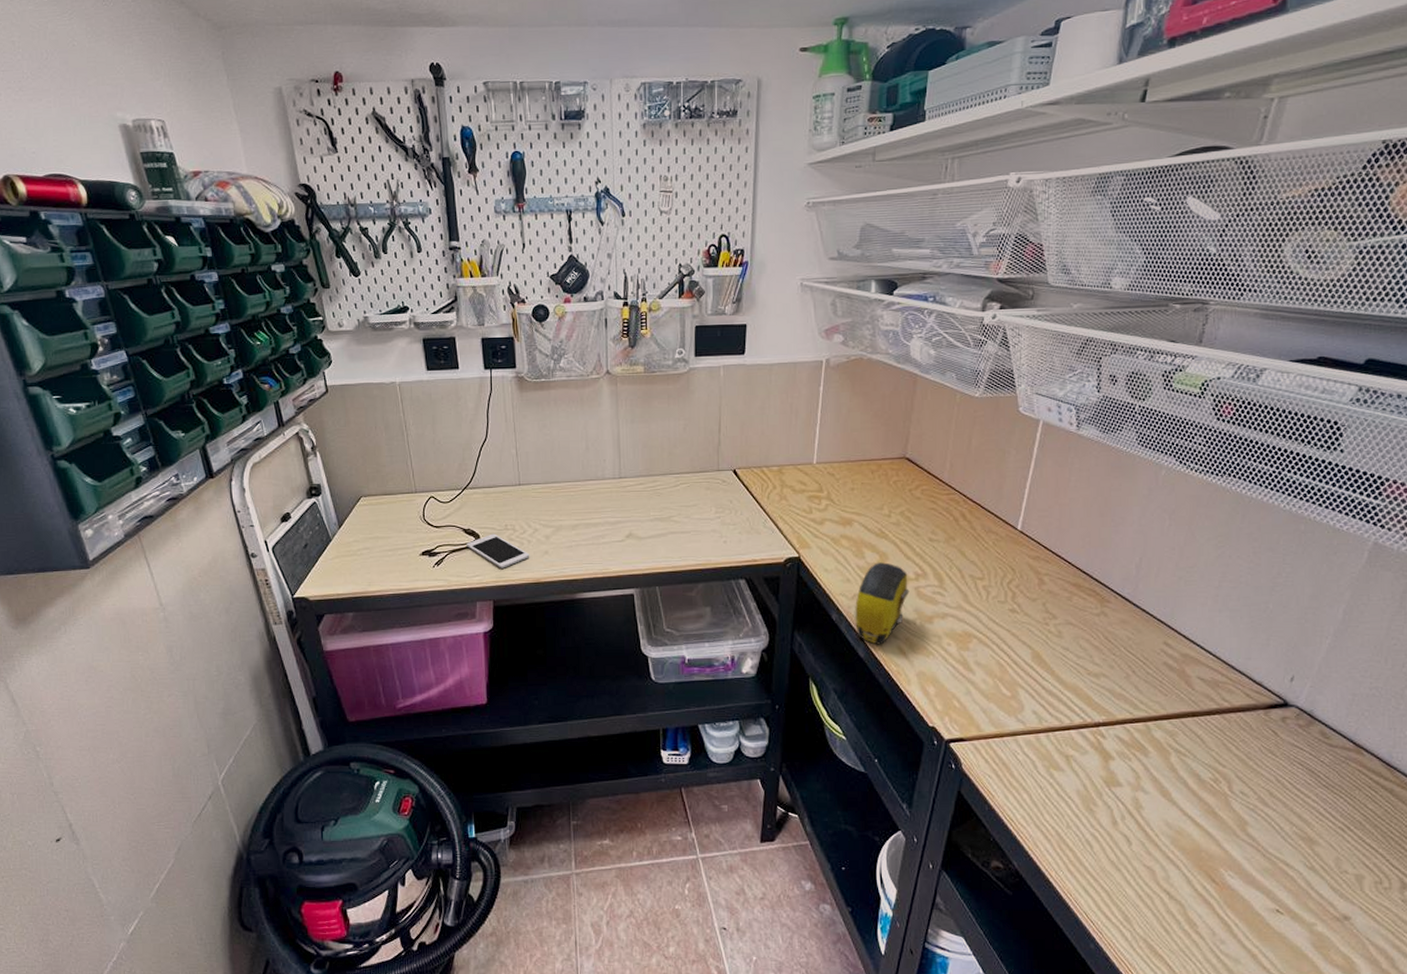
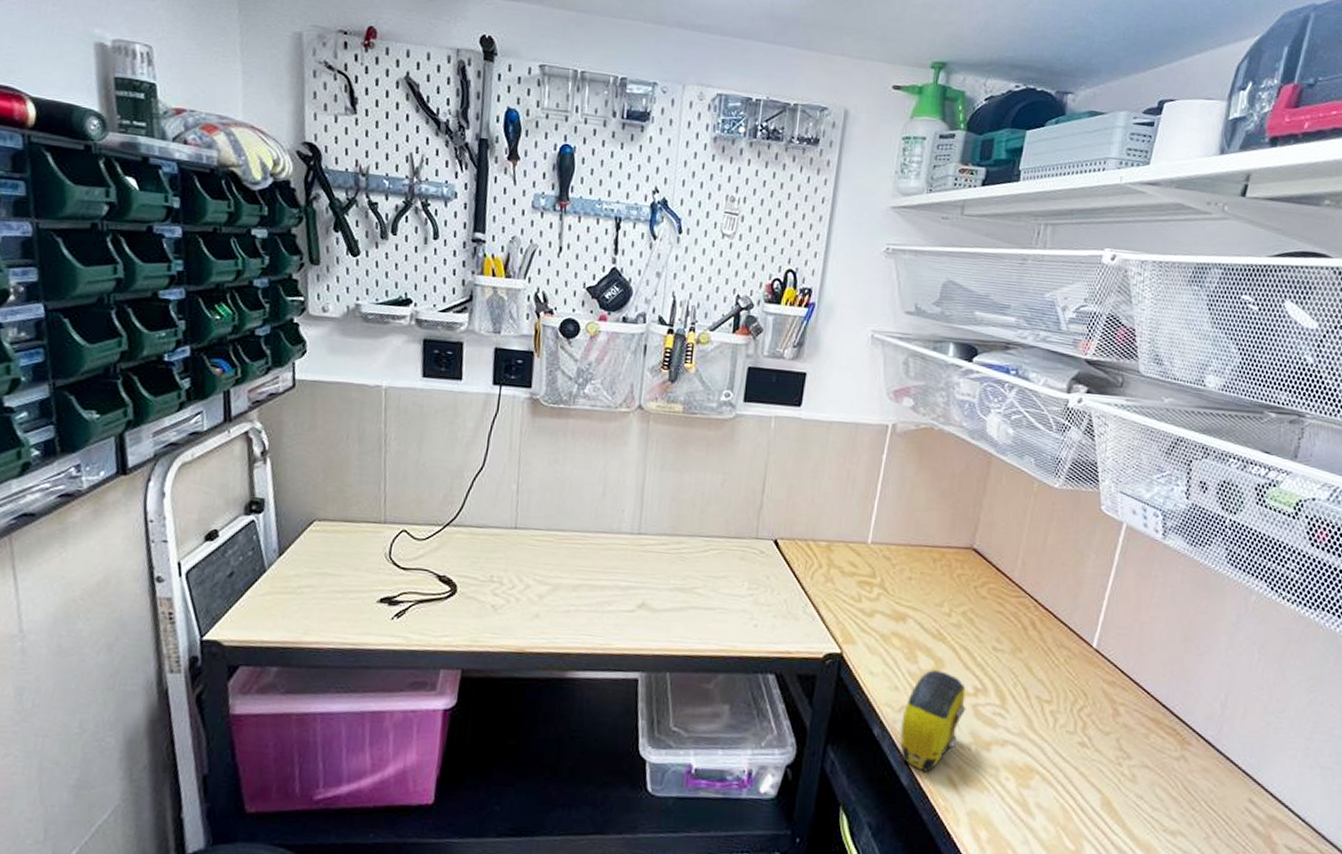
cell phone: present [466,533,530,569] -> none [438,584,516,630]

